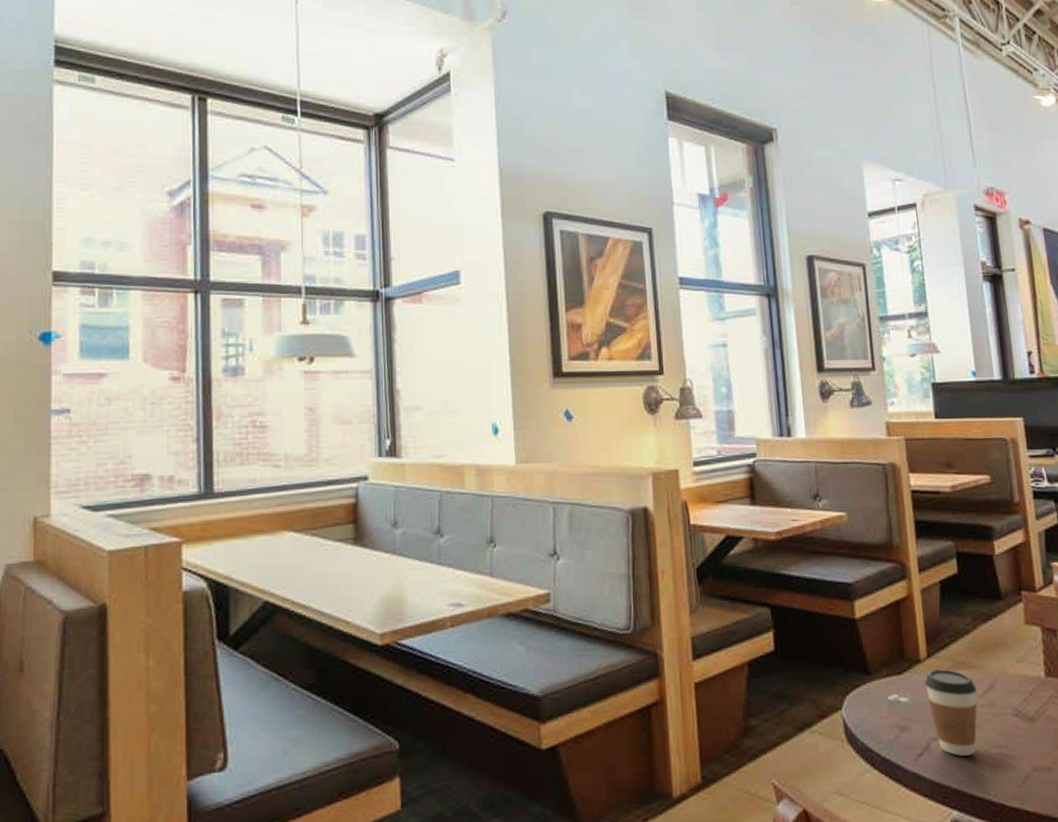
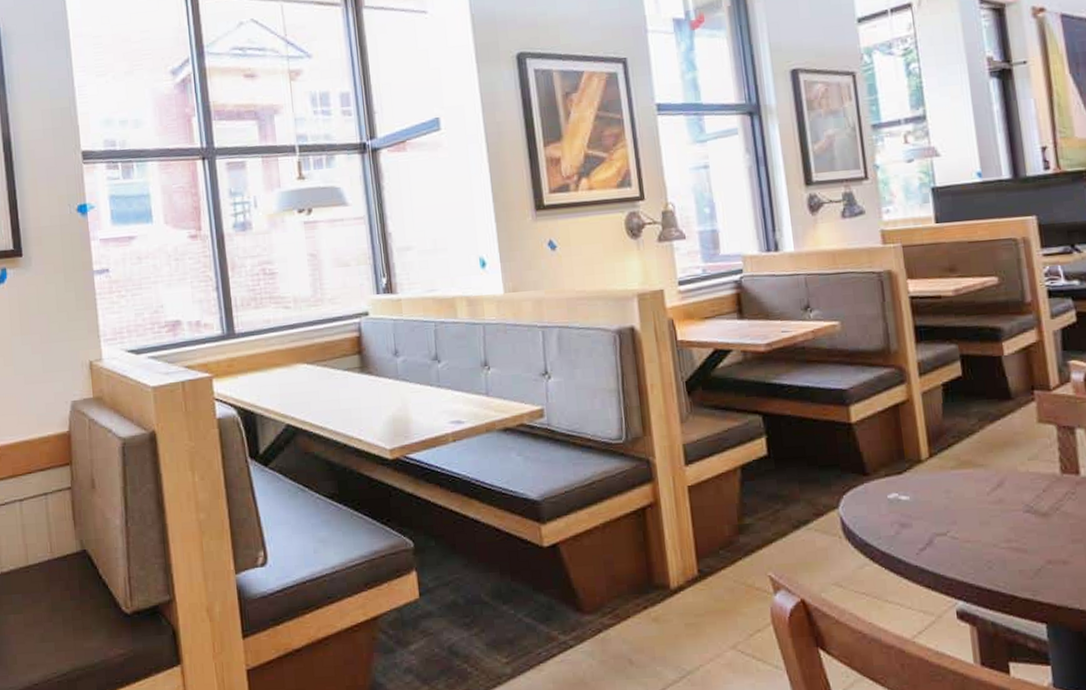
coffee cup: present [925,669,978,756] -> none [927,468,985,550]

